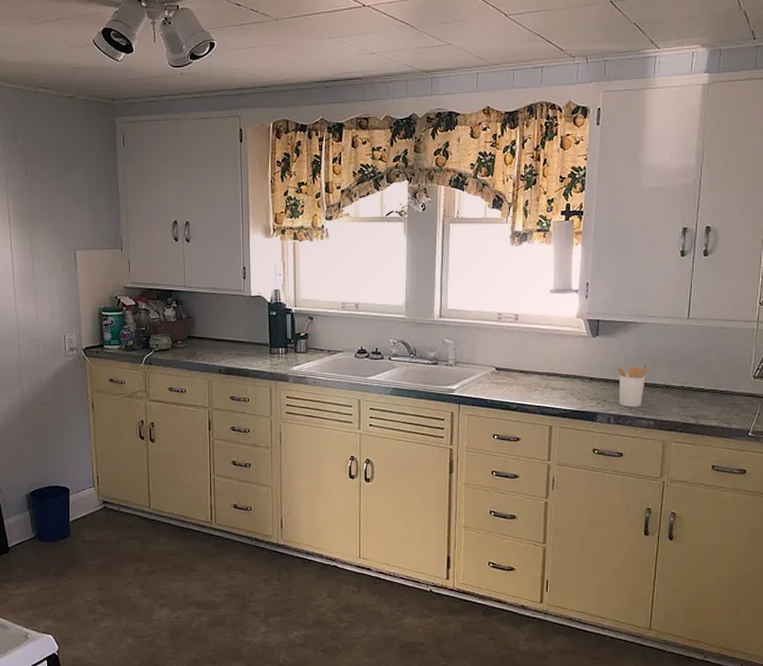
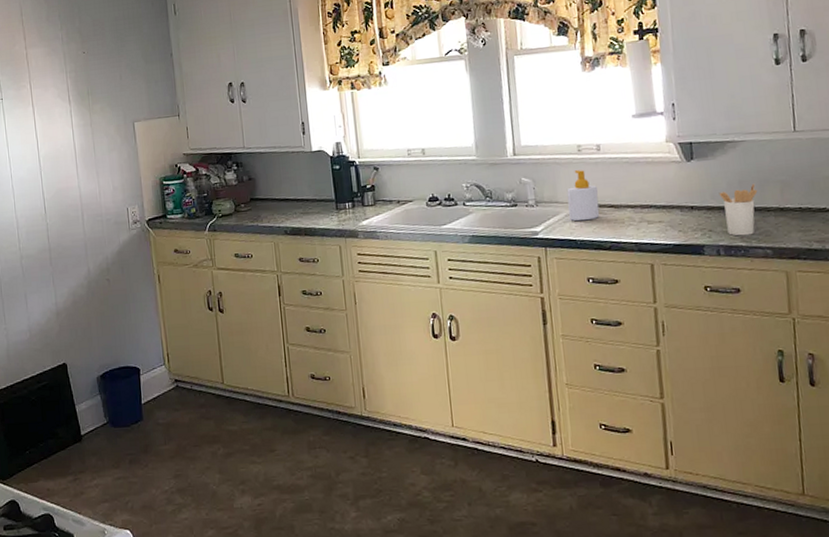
soap bottle: none [484,336,511,383] -> present [567,170,600,221]

